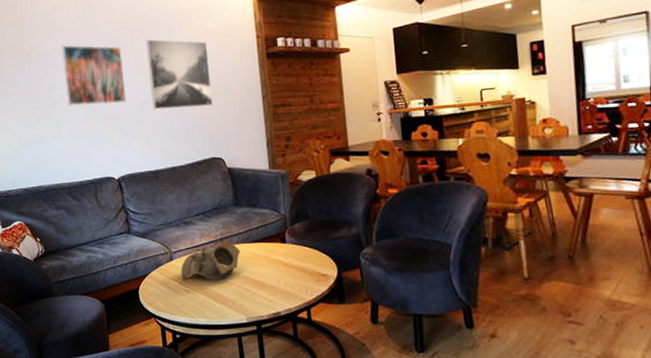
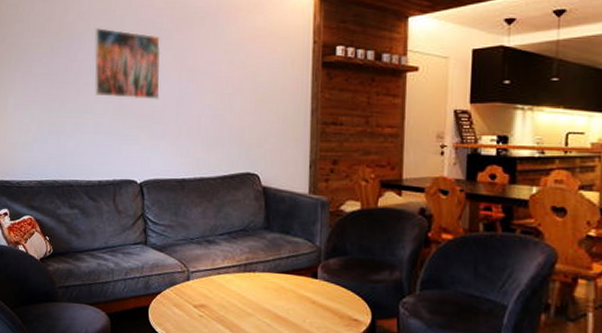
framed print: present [145,39,214,110] -> none [187,31,257,115]
decorative bowl: present [181,240,241,280] -> none [197,266,266,309]

